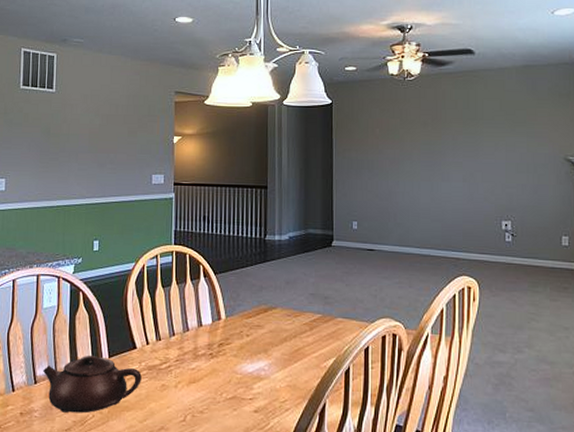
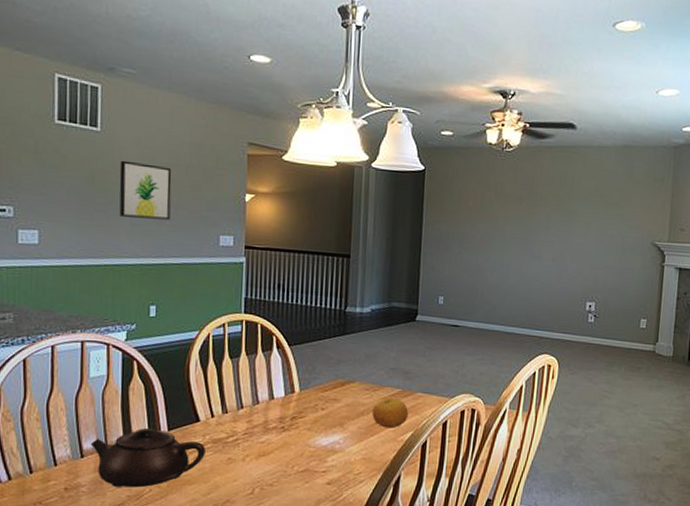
wall art: none [69,115,112,164] -> present [119,160,172,220]
fruit: none [295,324,330,355] -> present [372,398,409,428]

